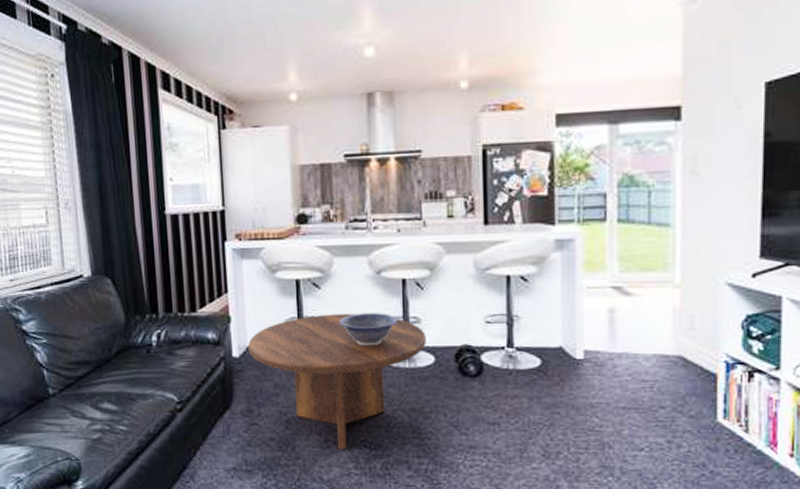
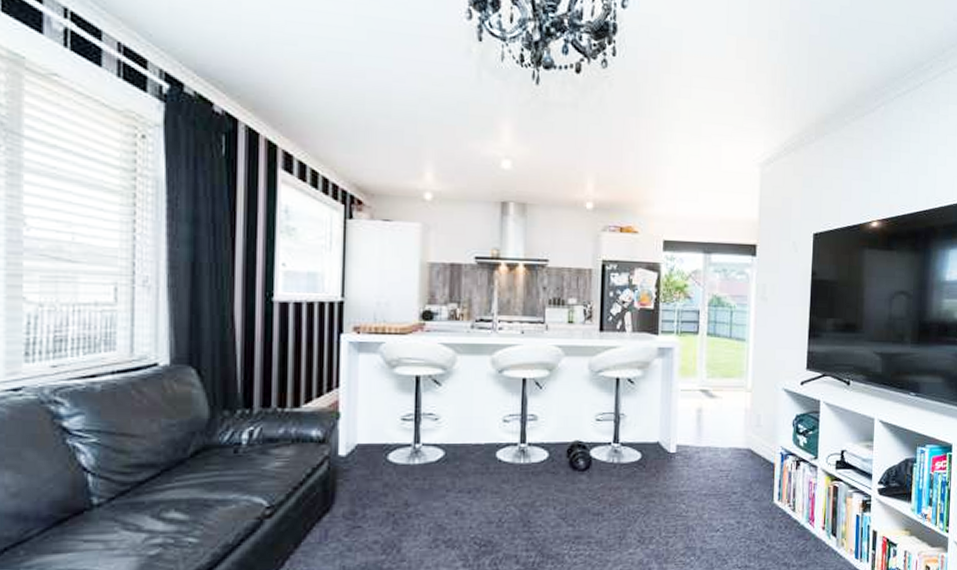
coffee table: present [248,313,426,451] -> none [357,411,542,549]
decorative bowl: present [339,313,399,346] -> none [457,410,517,443]

